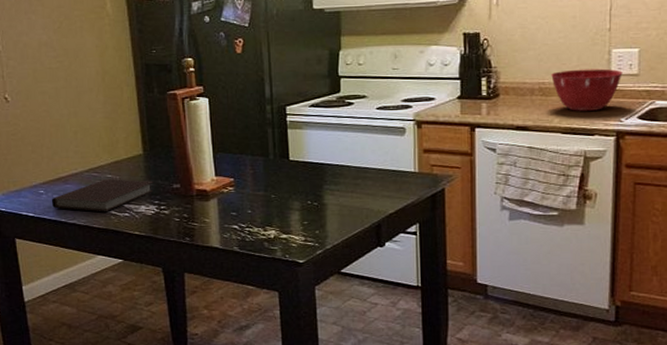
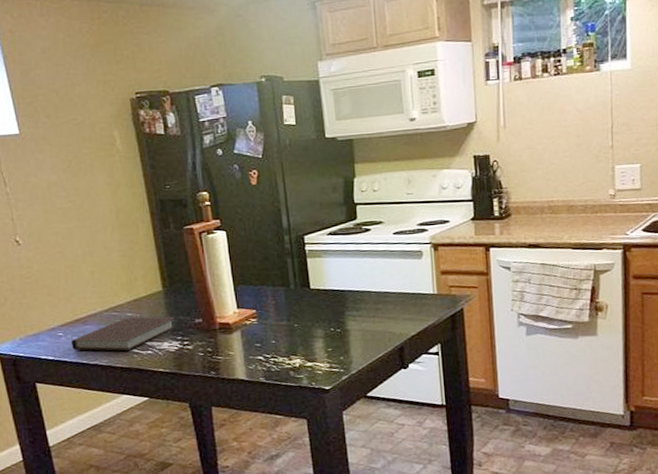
mixing bowl: present [551,68,623,111] -> none [559,185,626,227]

